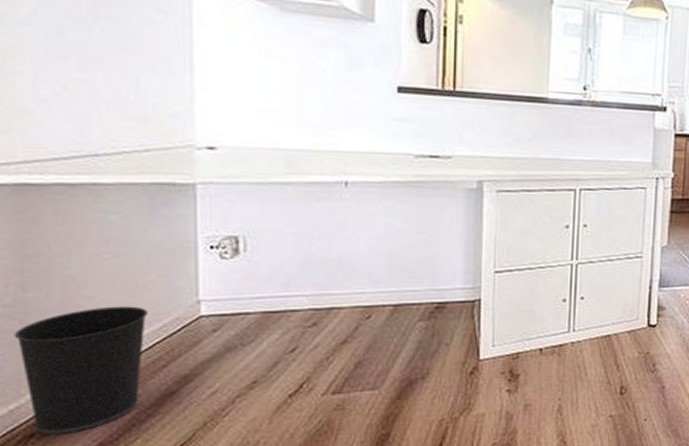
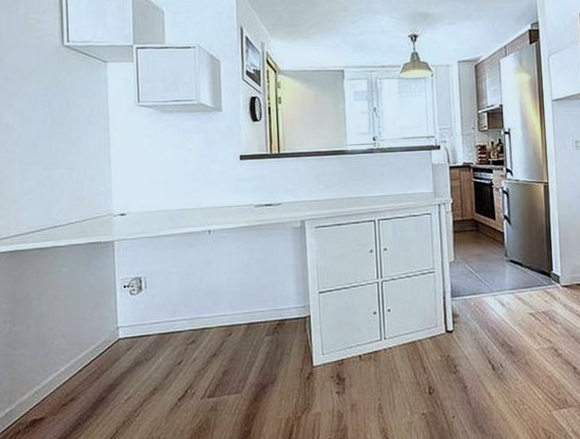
wastebasket: present [13,306,147,435] -> none [8,333,86,432]

